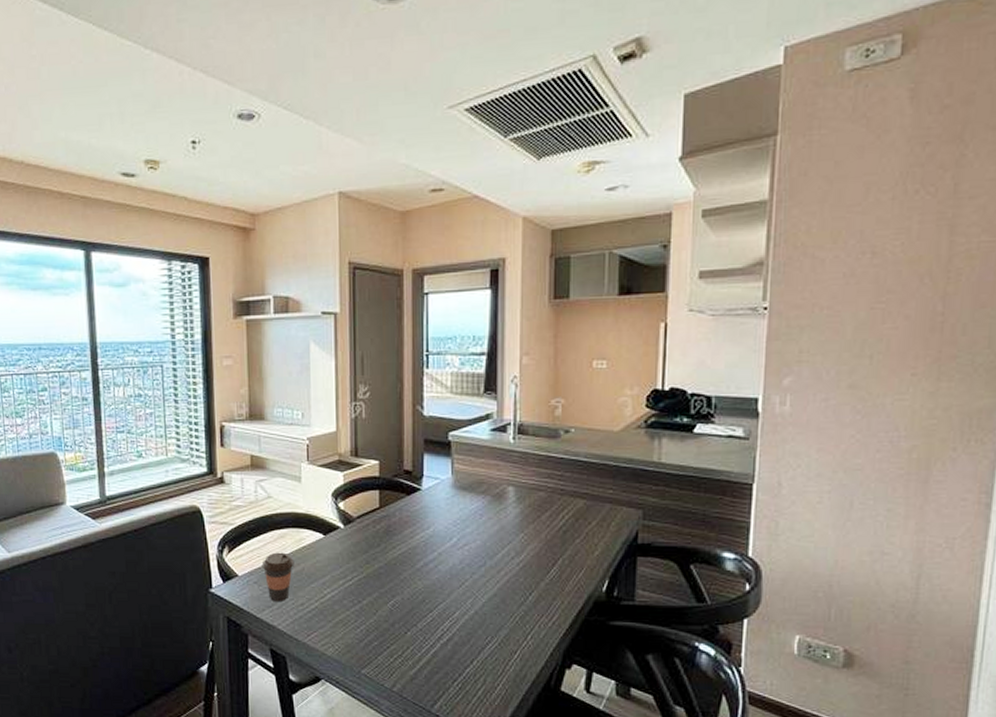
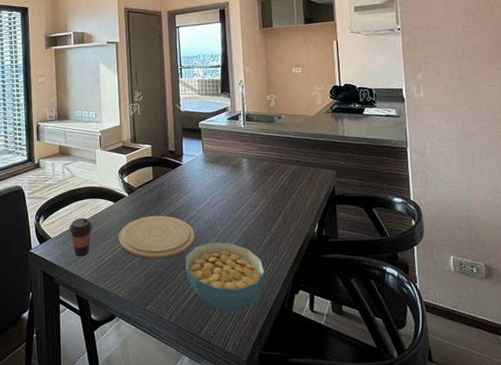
plate: none [328,555,434,612] -> present [118,215,196,260]
cereal bowl: none [418,595,528,686] -> present [185,242,266,312]

